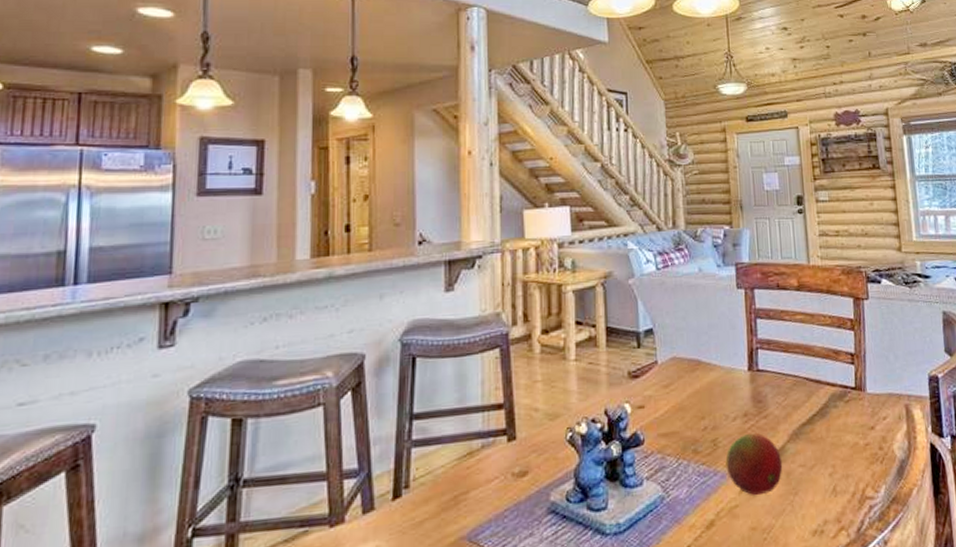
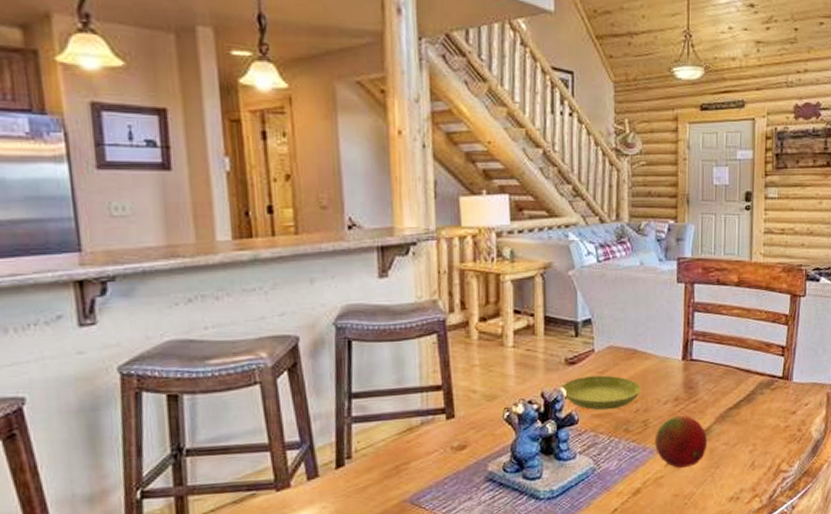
saucer: none [624,389,708,429] -> present [561,375,641,411]

